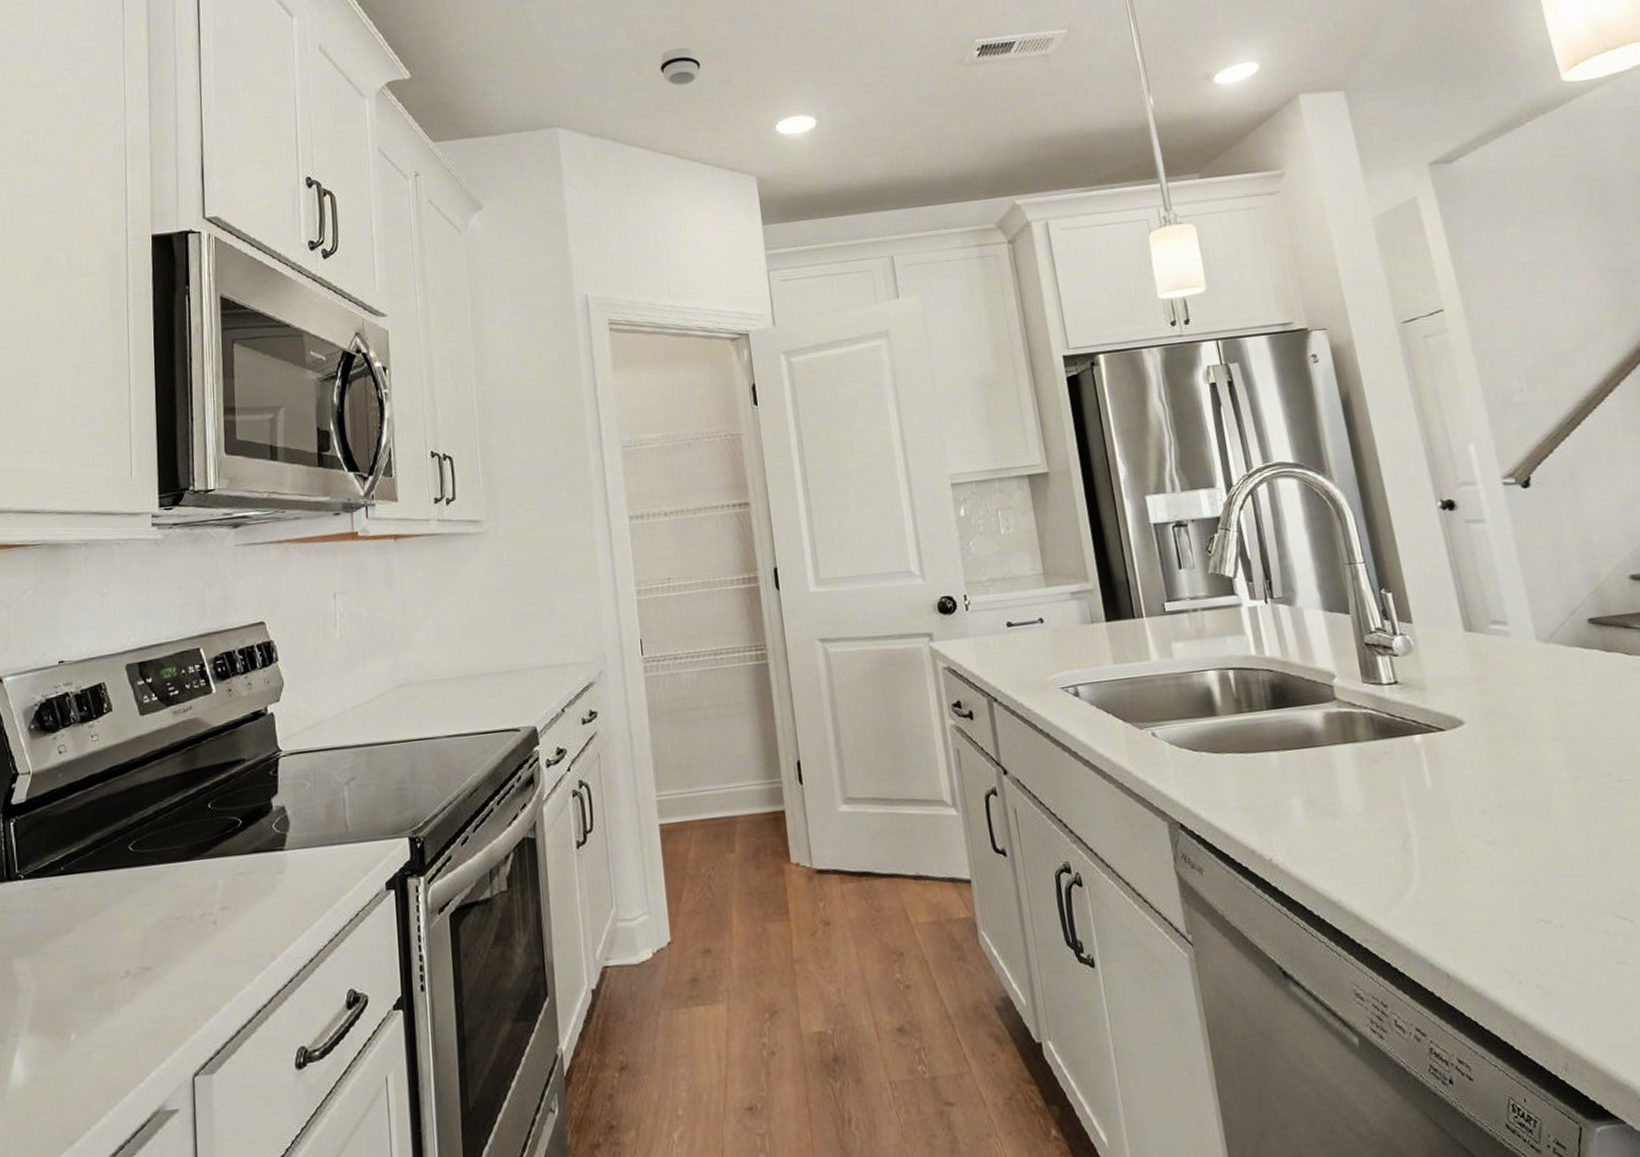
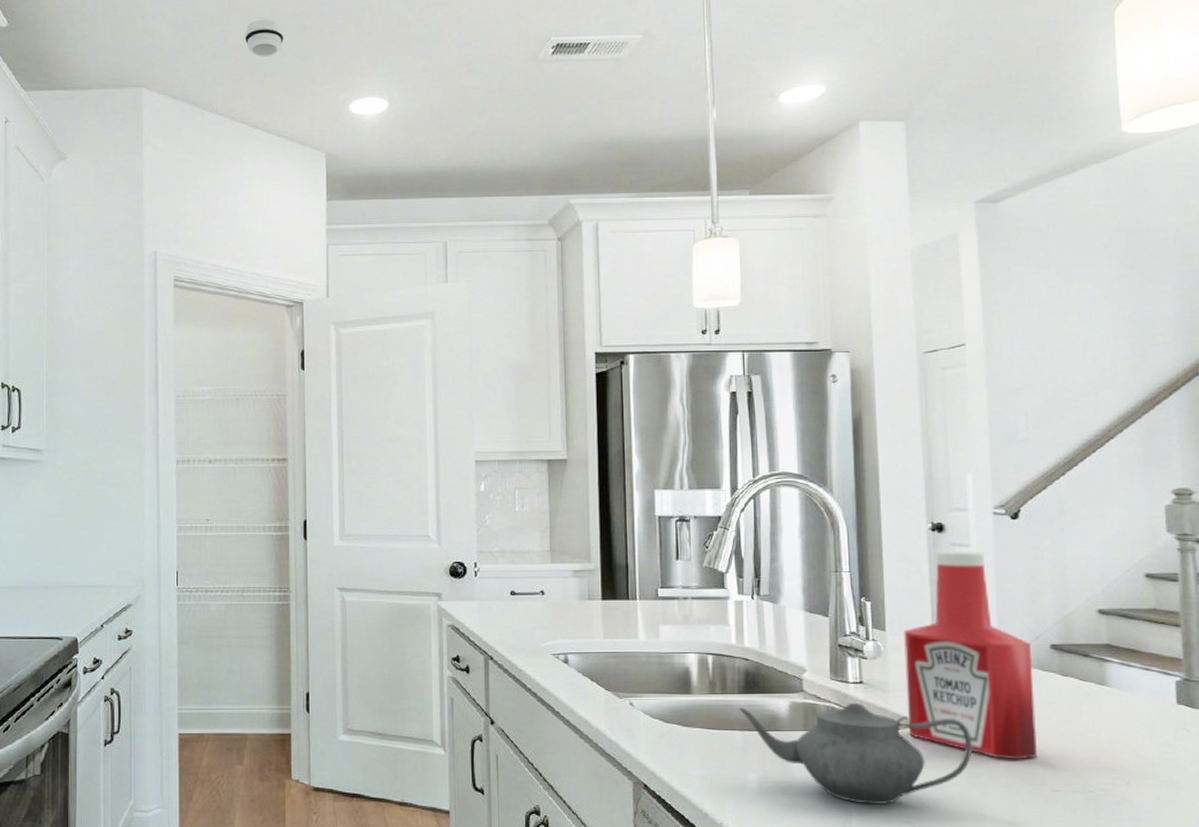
teapot: none [1270,705,1527,820] -> present [739,702,972,806]
ketchup bottle: none [1431,526,1596,751] -> present [903,549,1038,760]

